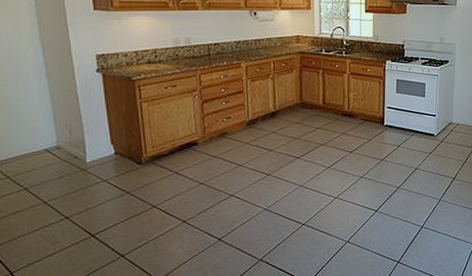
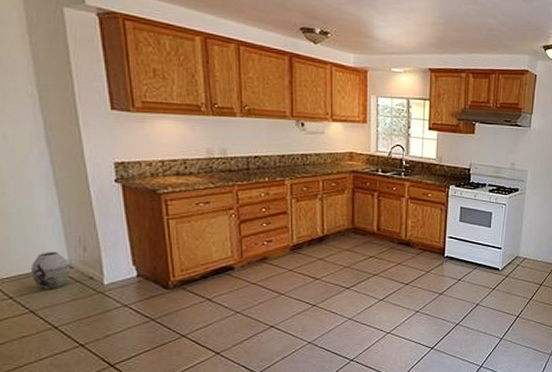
vase: none [26,135,59,169] -> present [31,251,71,290]

